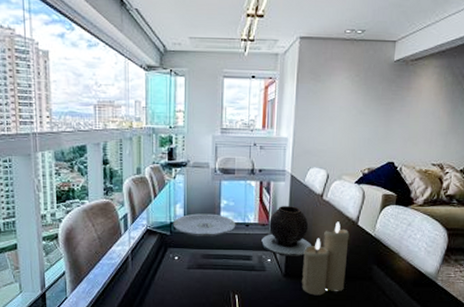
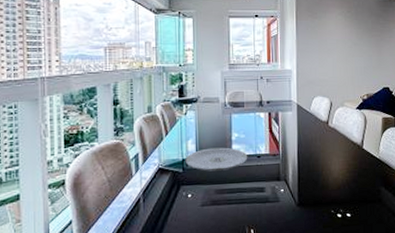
vase: present [261,206,311,256] -> none [273,135,322,185]
candle: present [301,221,350,296] -> none [314,146,357,223]

